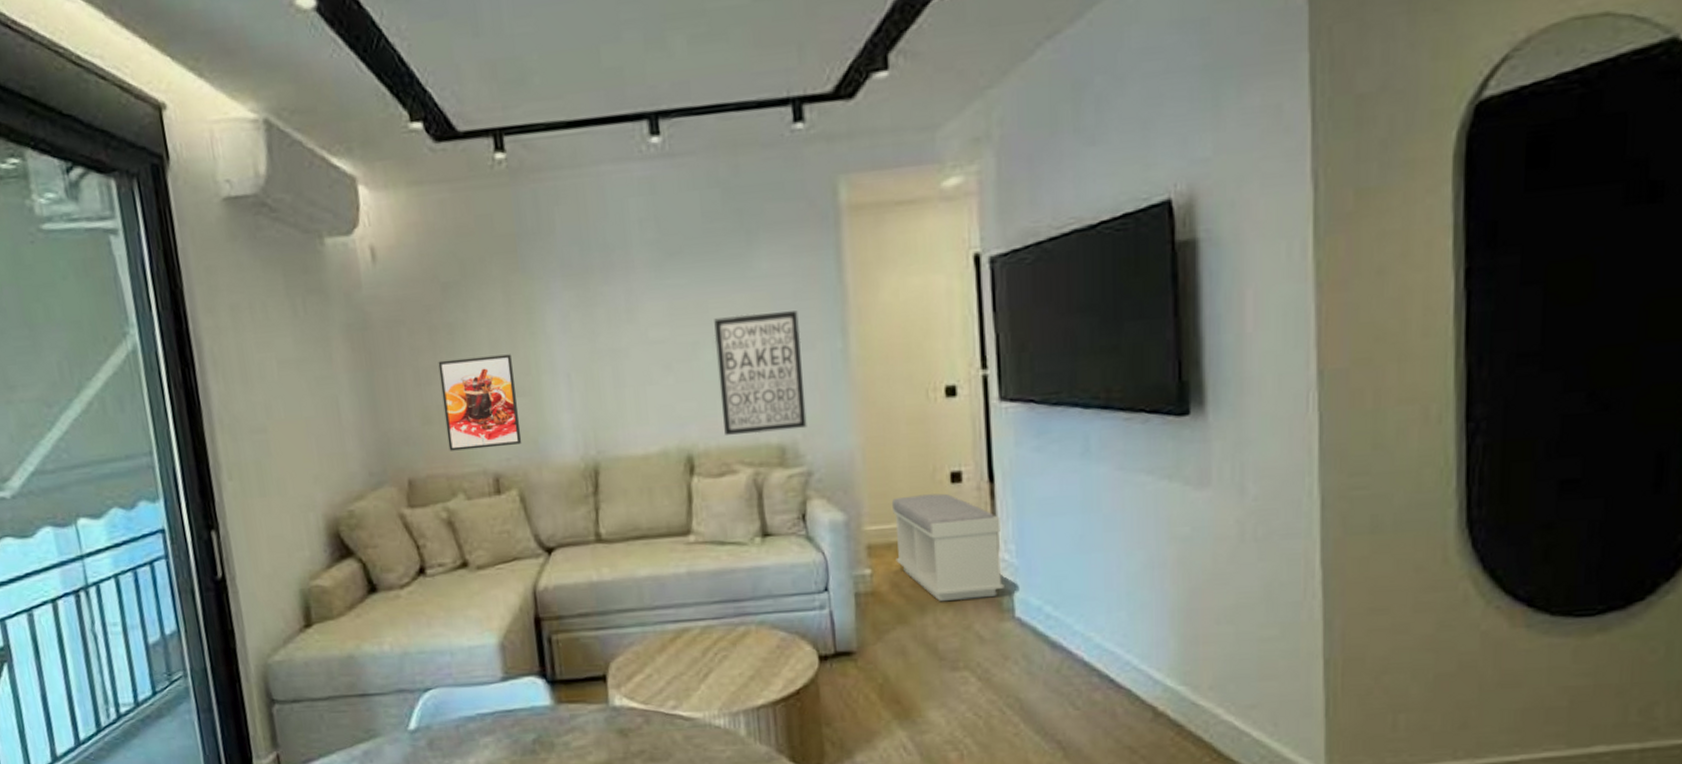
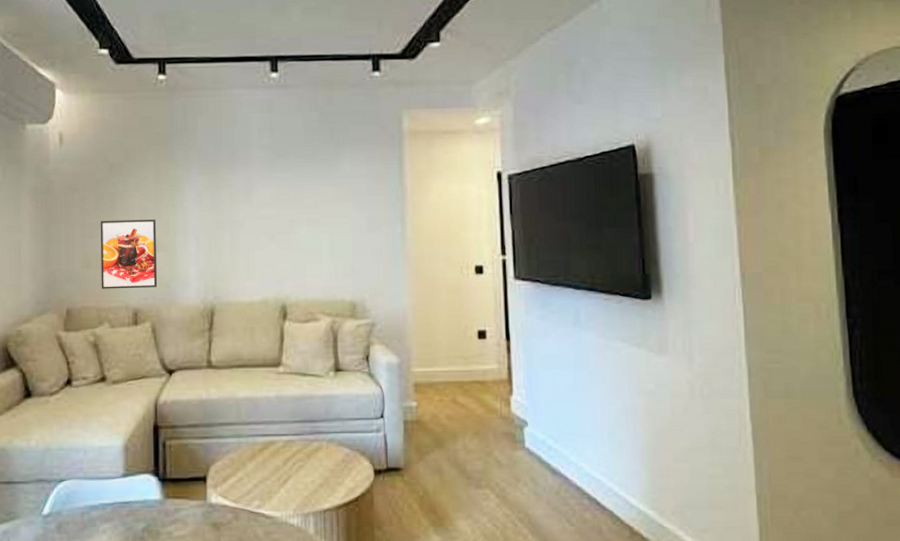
wall art: present [714,311,807,435] -> none [308,202,373,292]
bench: present [891,493,1004,602] -> none [433,346,517,432]

